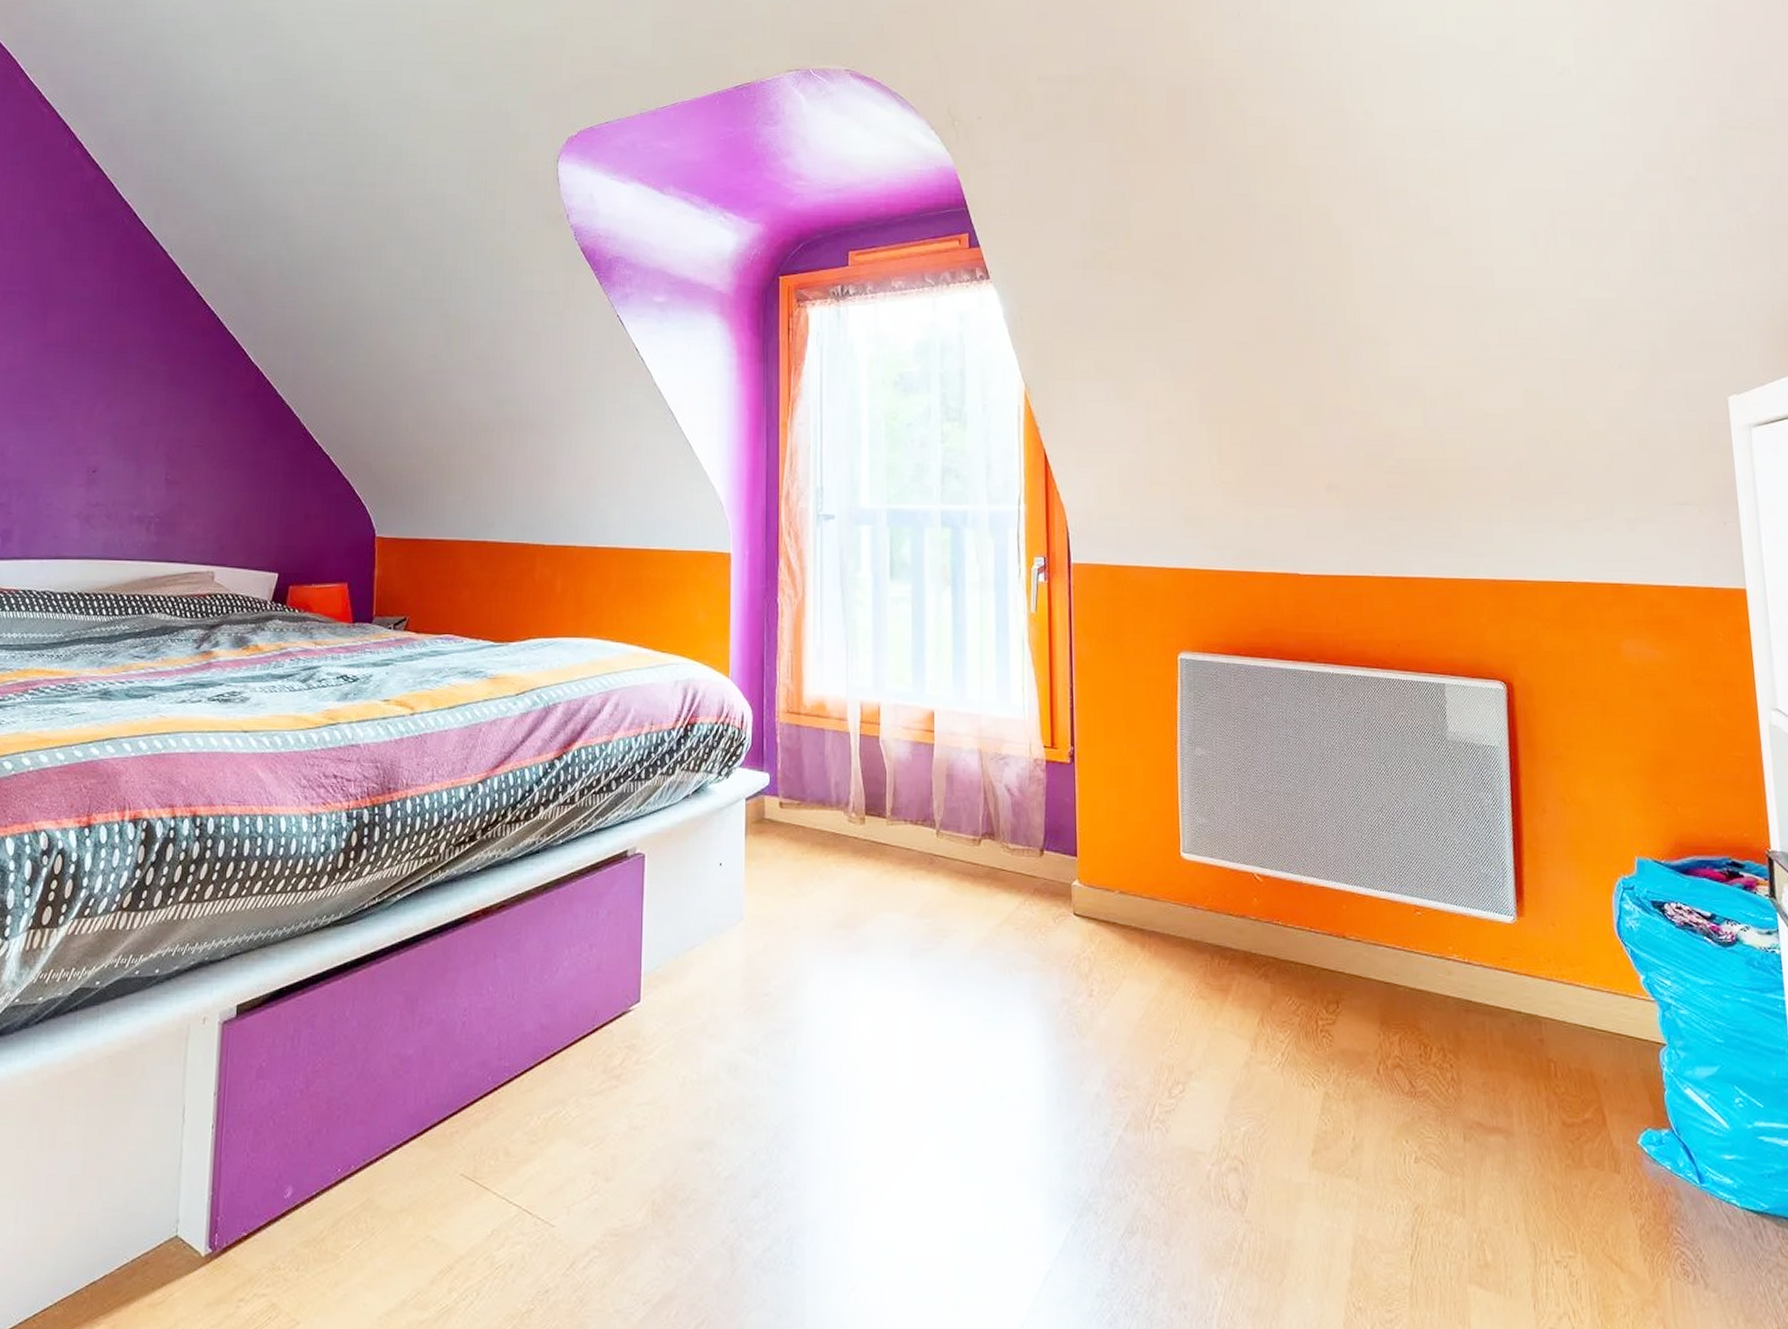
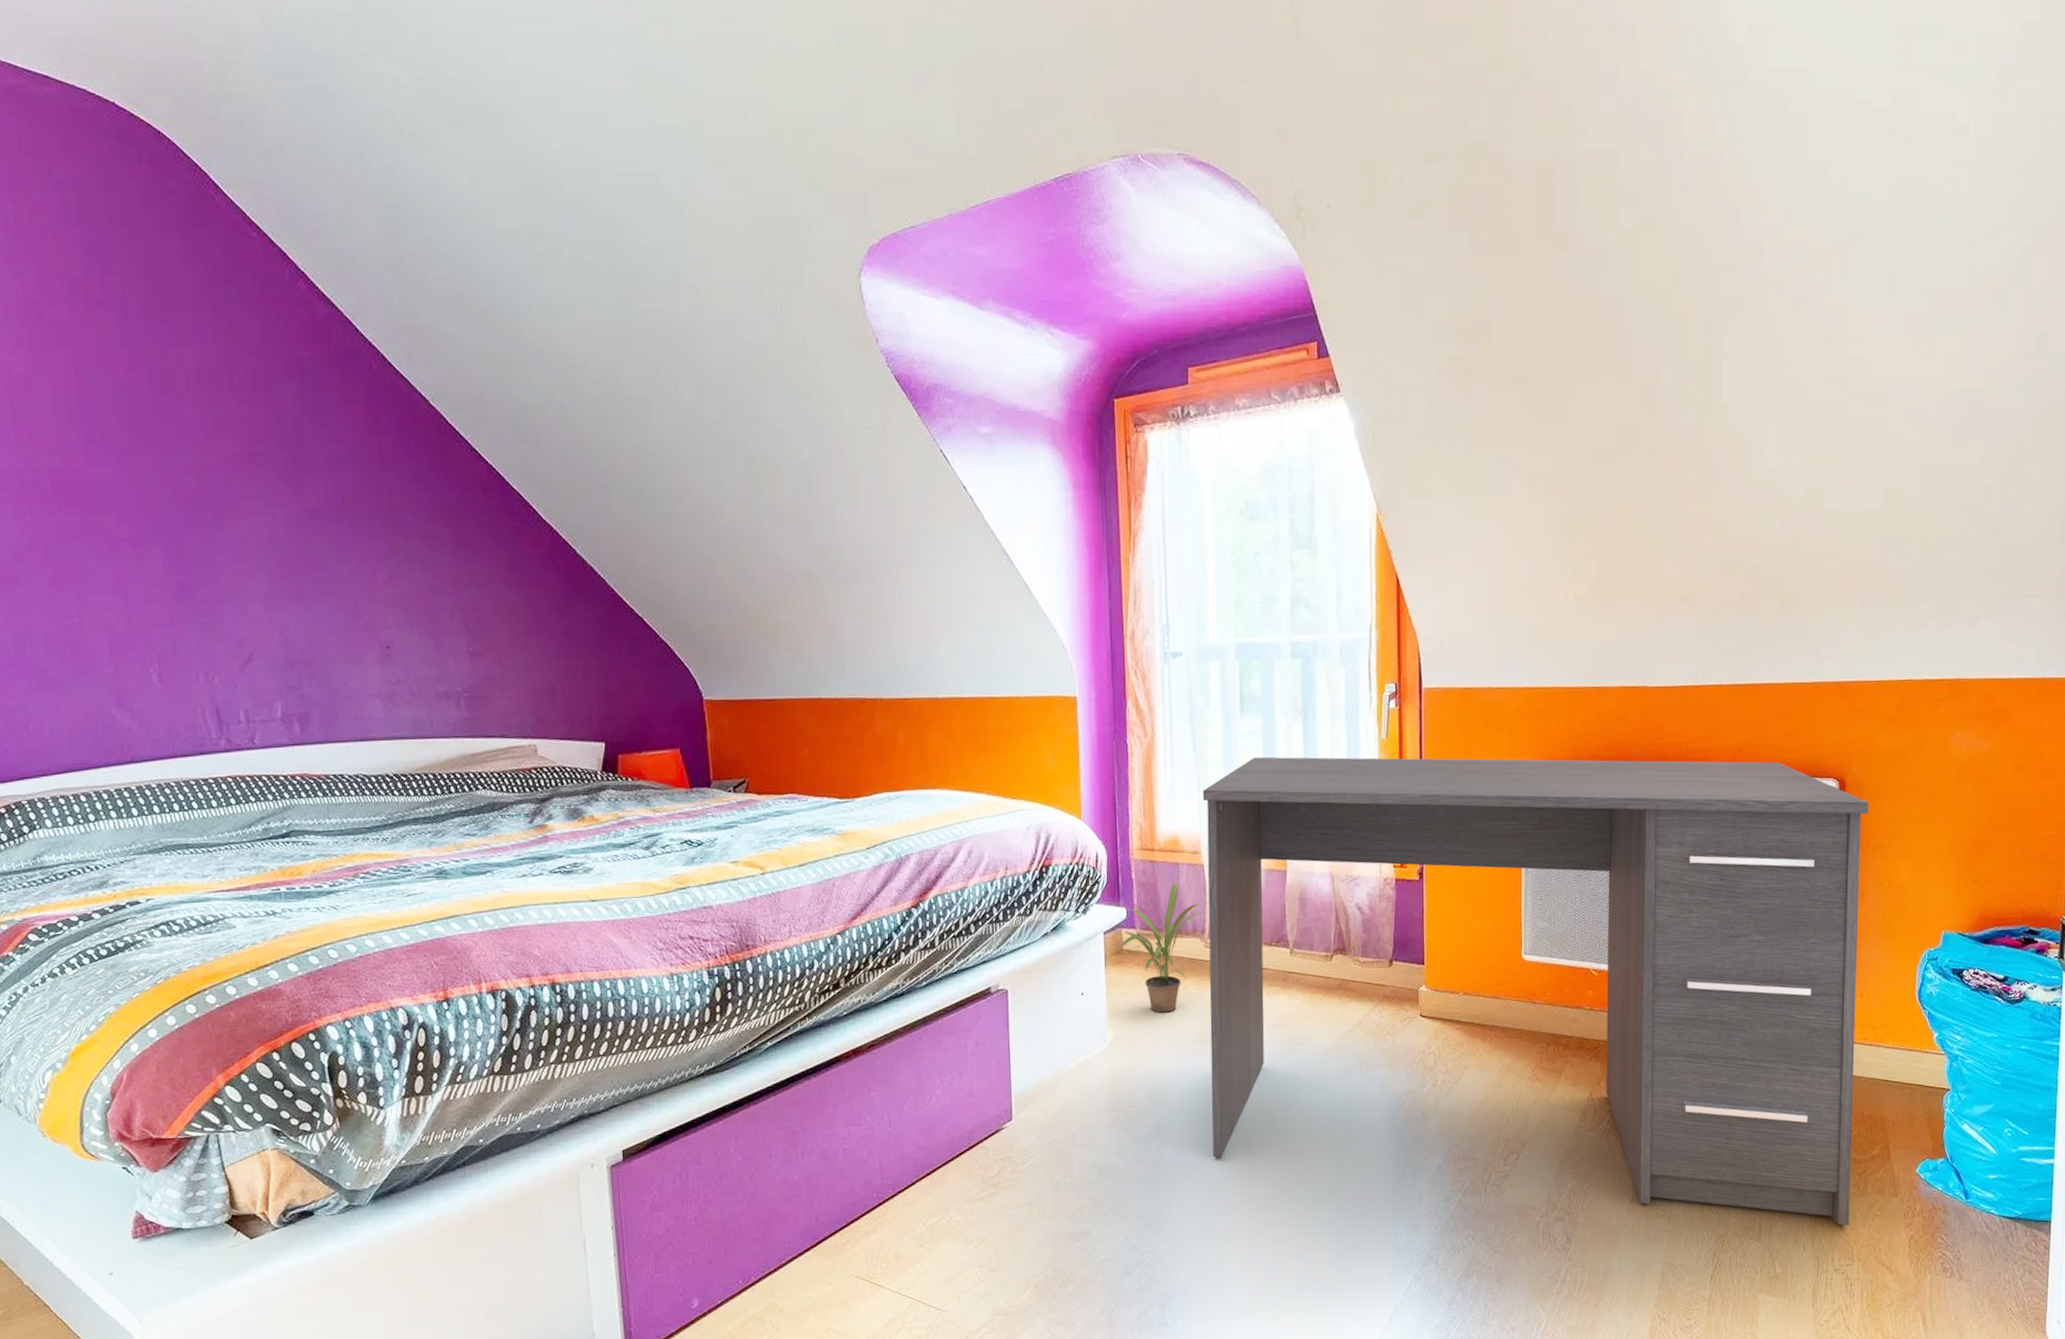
potted plant: none [763,750,854,893] -> present [1121,883,1209,1014]
desk: none [850,624,1567,1206] -> present [1202,756,1869,1227]

